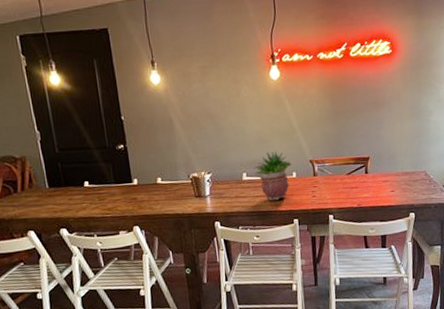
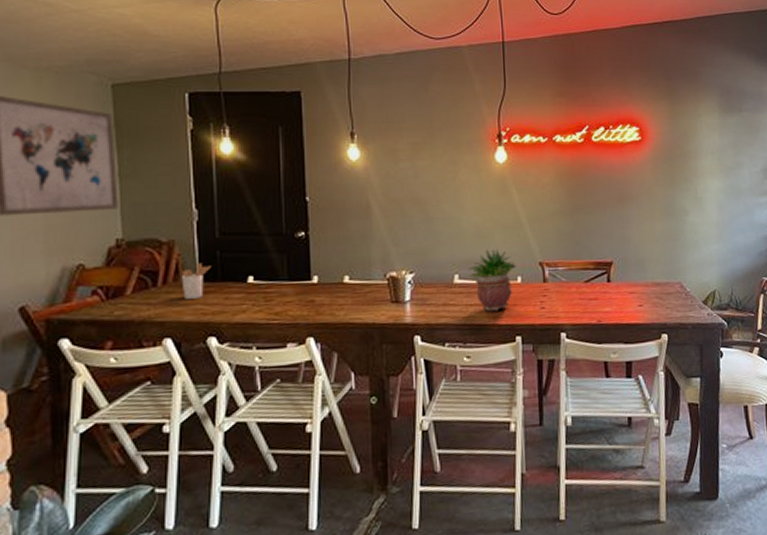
utensil holder: none [34,173,56,201] -> present [181,262,212,299]

